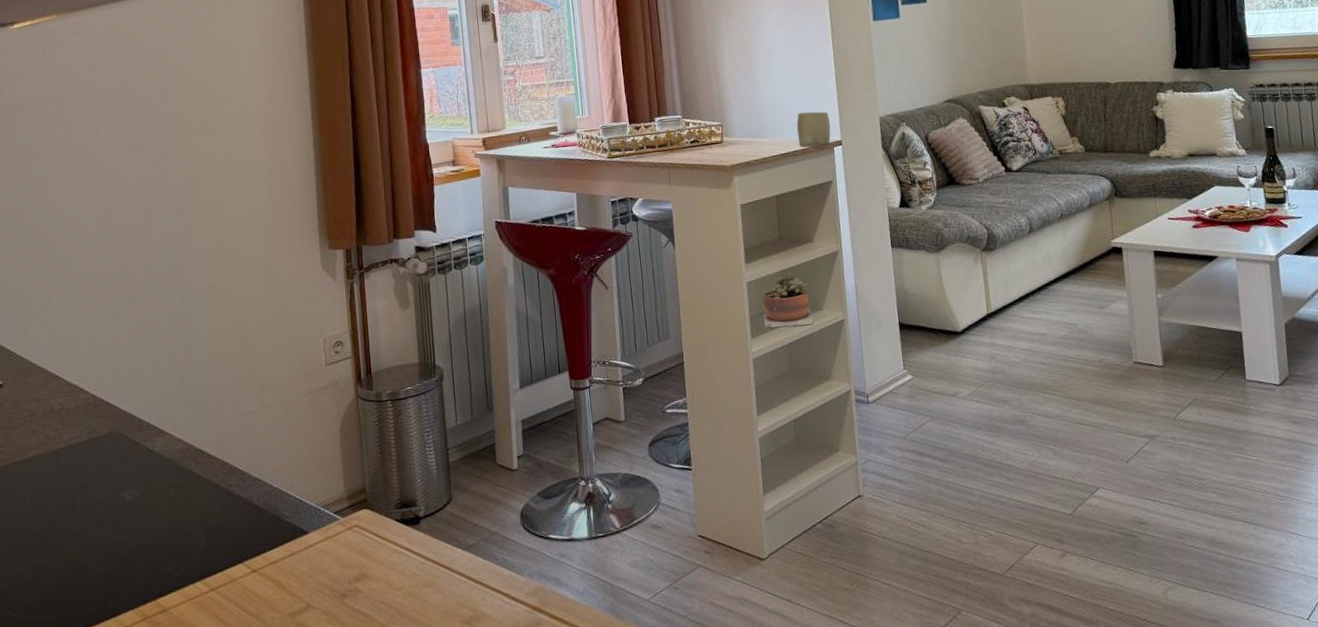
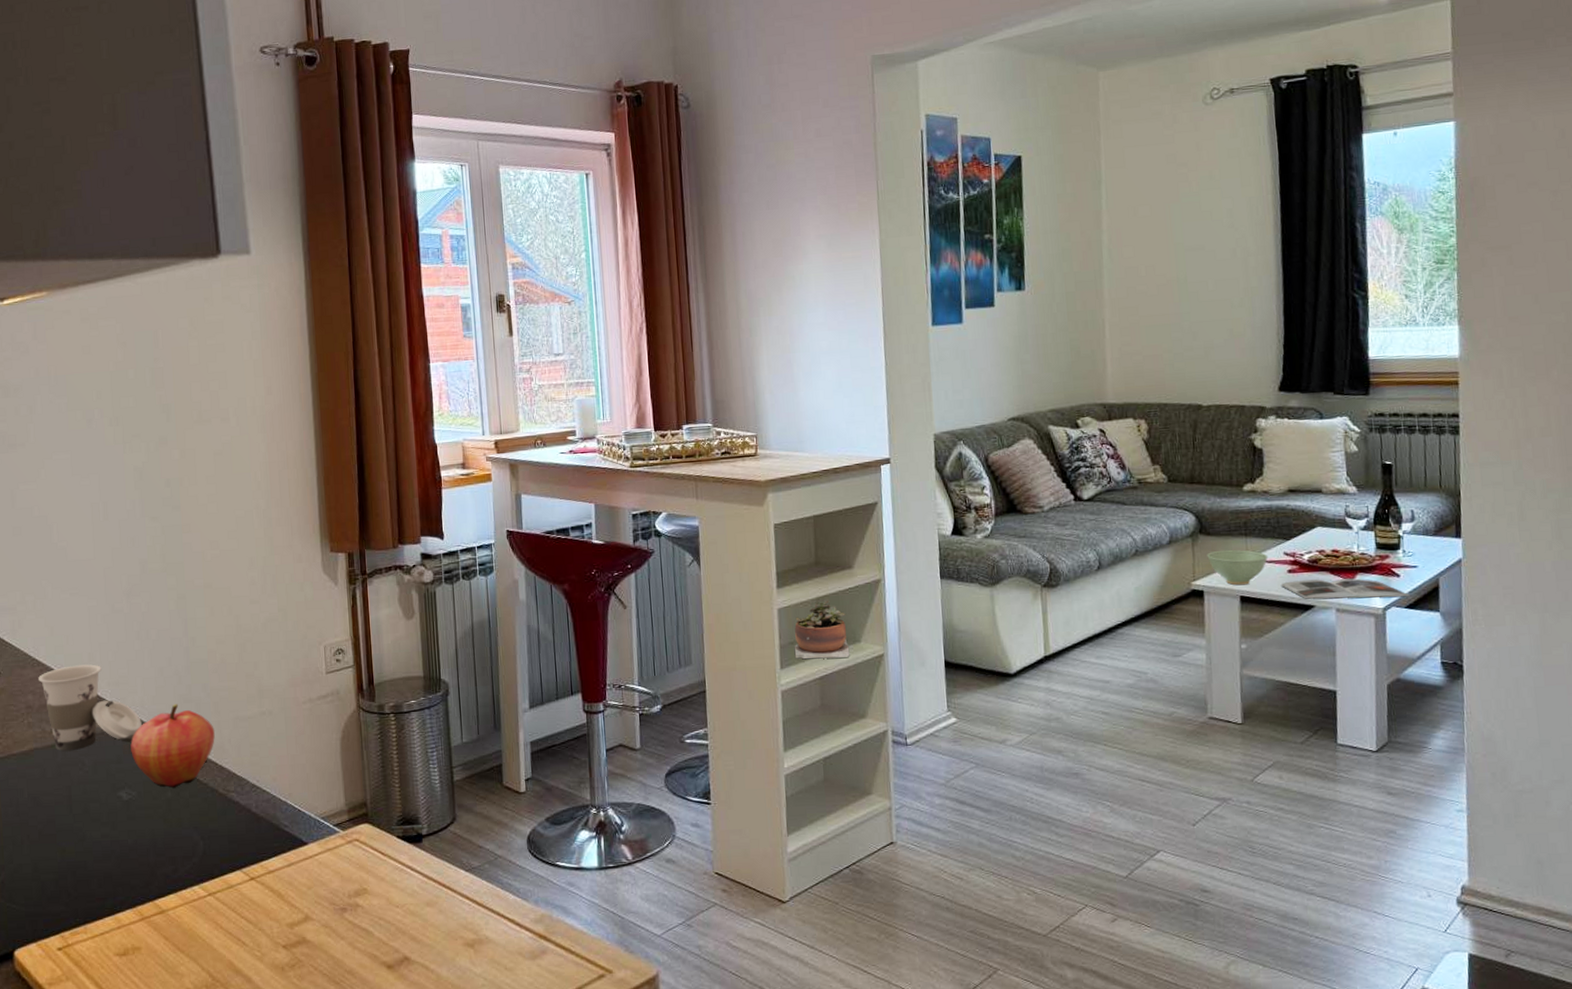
cup: none [43,368,145,457] -> present [38,664,142,752]
fruit: none [134,403,217,487] -> present [130,704,215,789]
mug: present [796,111,831,148] -> none [839,425,878,466]
bowl: none [1122,209,1176,242] -> present [1207,550,1269,586]
magazine: none [1187,230,1298,251] -> present [1280,578,1410,599]

